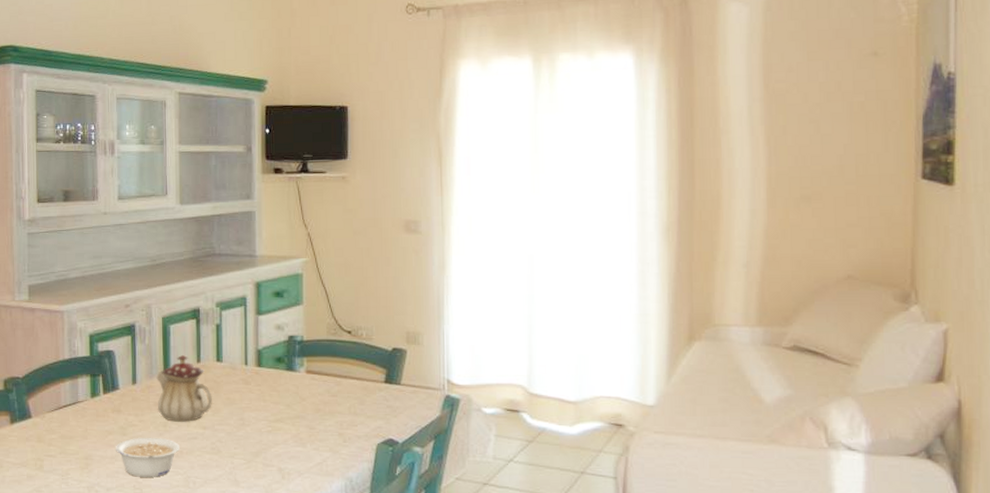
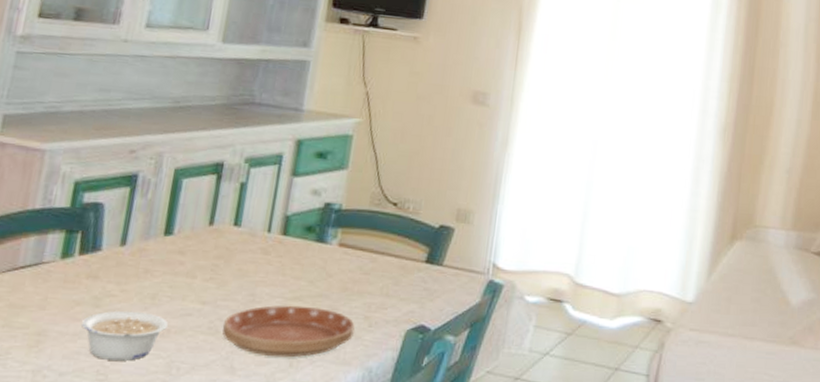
teapot: present [156,355,212,422] -> none [147,215,221,295]
saucer: none [223,426,332,471] -> present [222,305,355,358]

